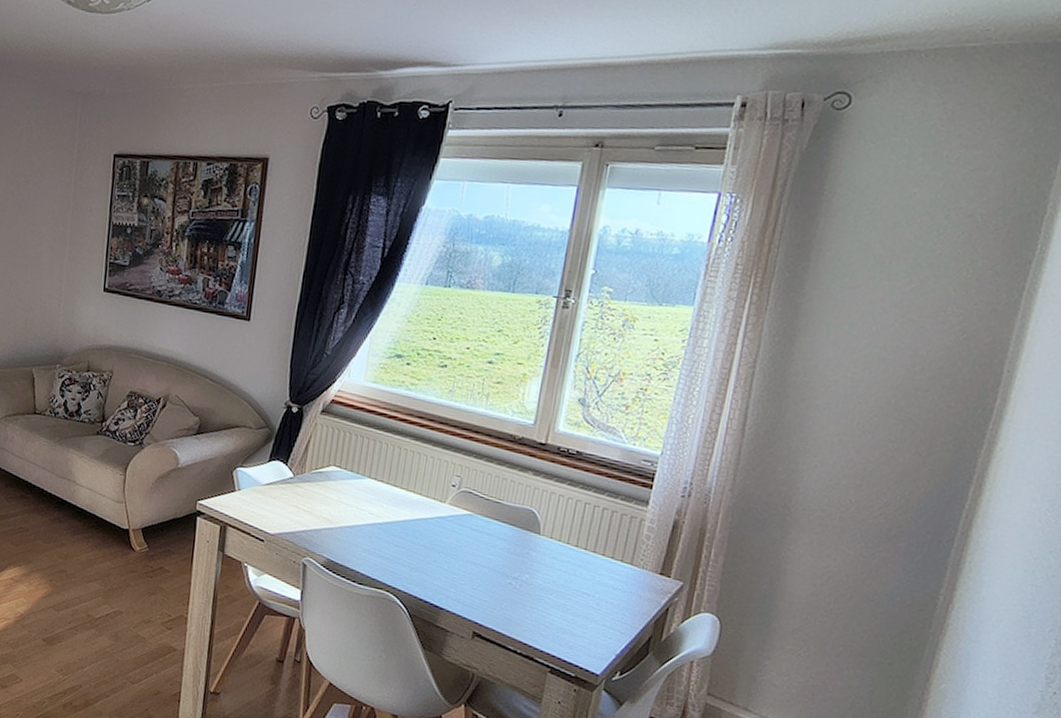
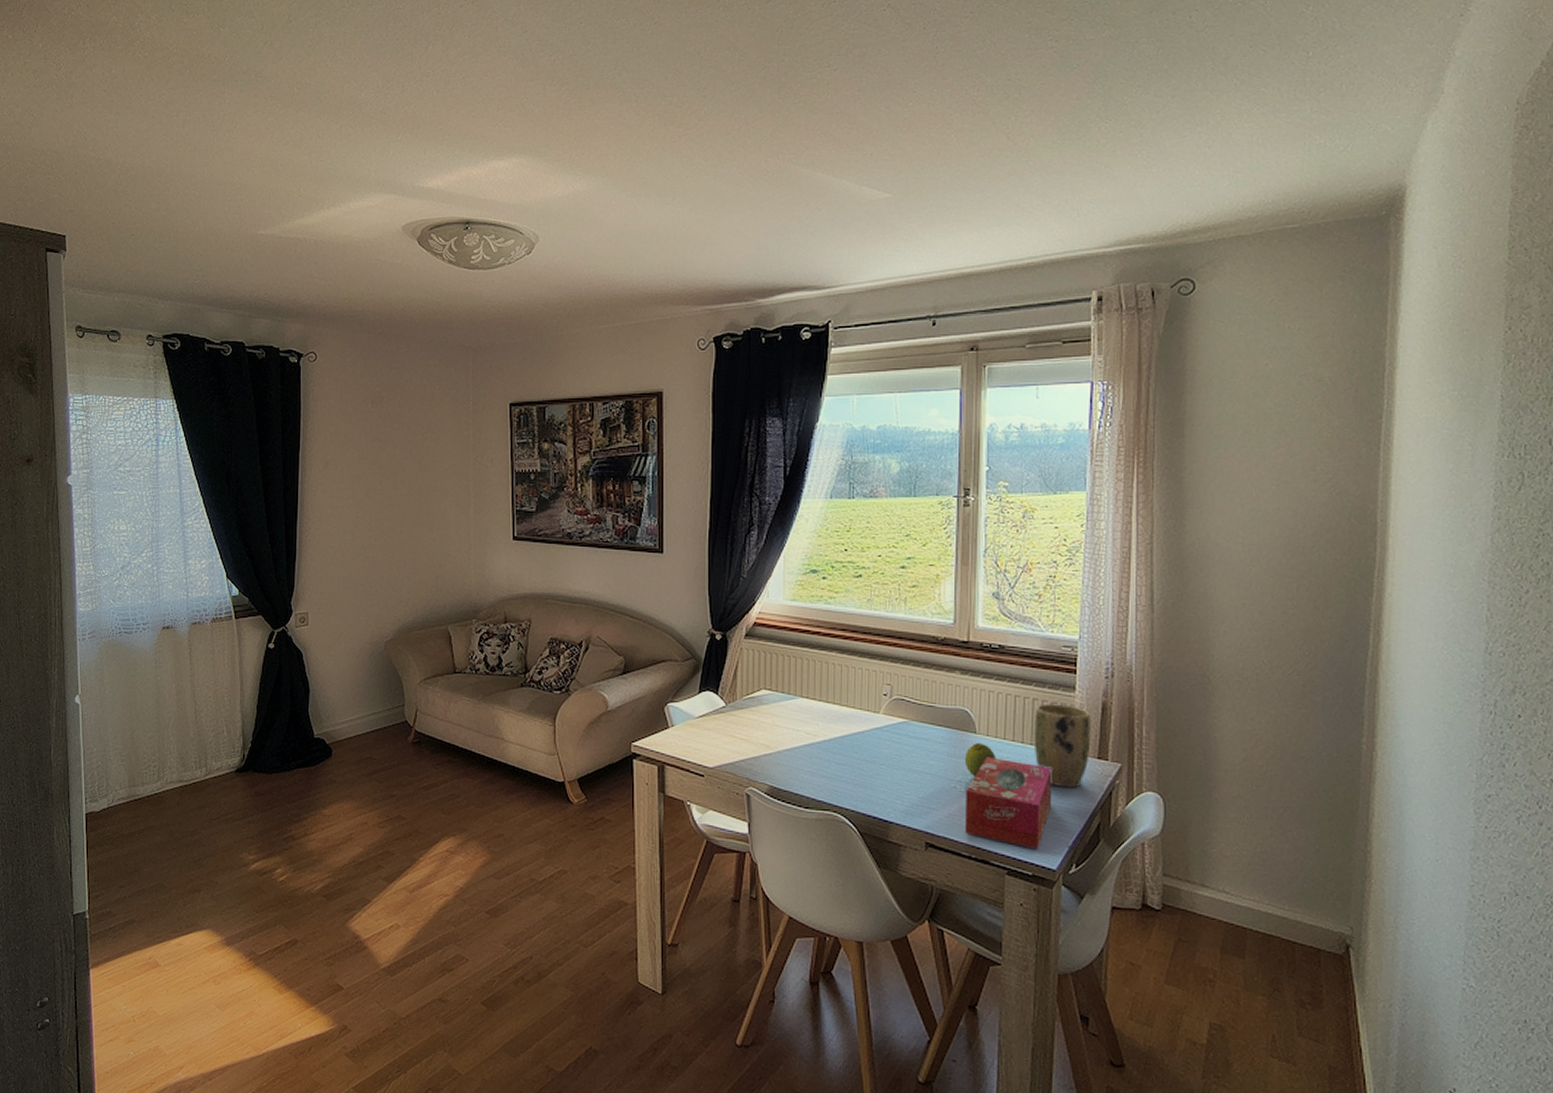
tissue box: none [513,559,612,652] -> present [964,757,1052,848]
fruit: none [523,543,557,576] -> present [964,742,996,776]
plant pot: none [595,514,660,600] -> present [1033,704,1091,788]

